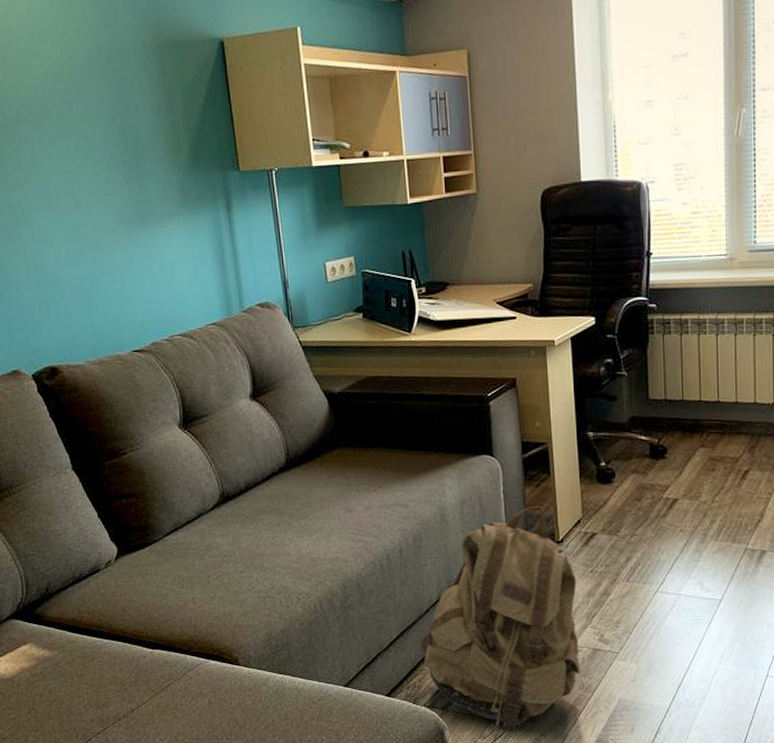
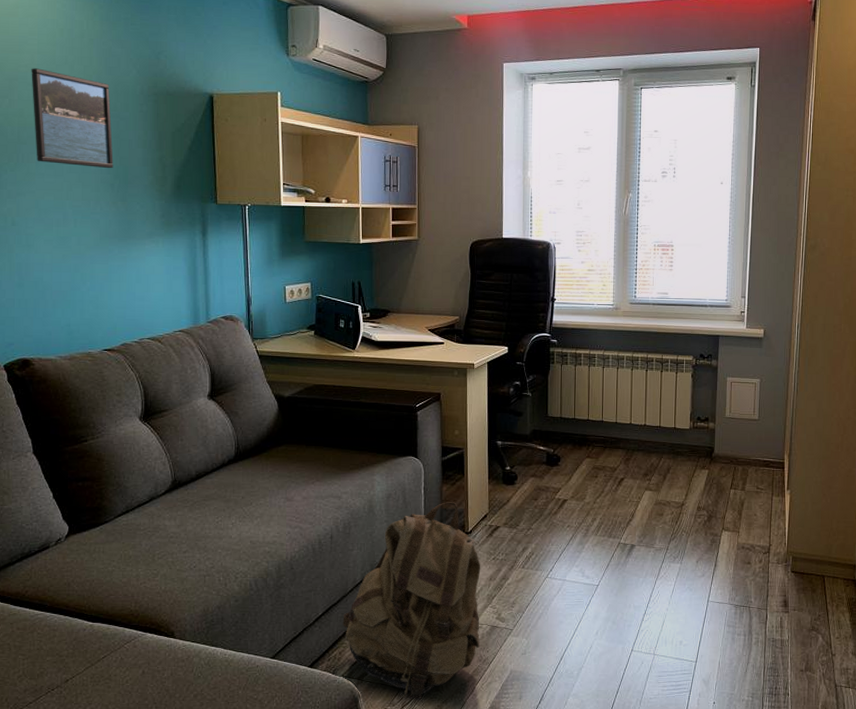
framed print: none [22,31,122,142] -> present [31,68,114,169]

